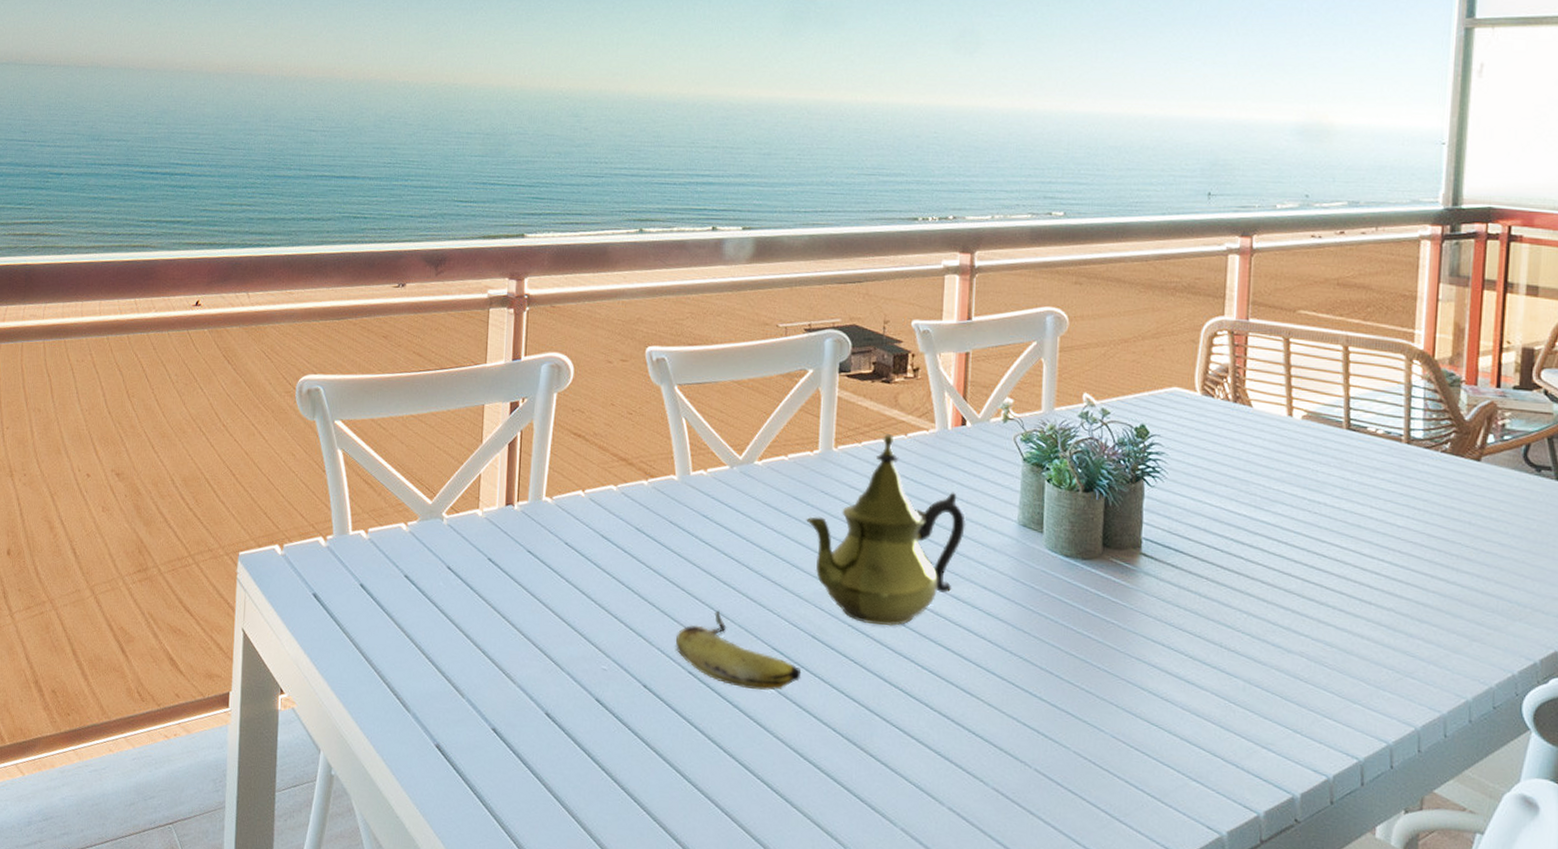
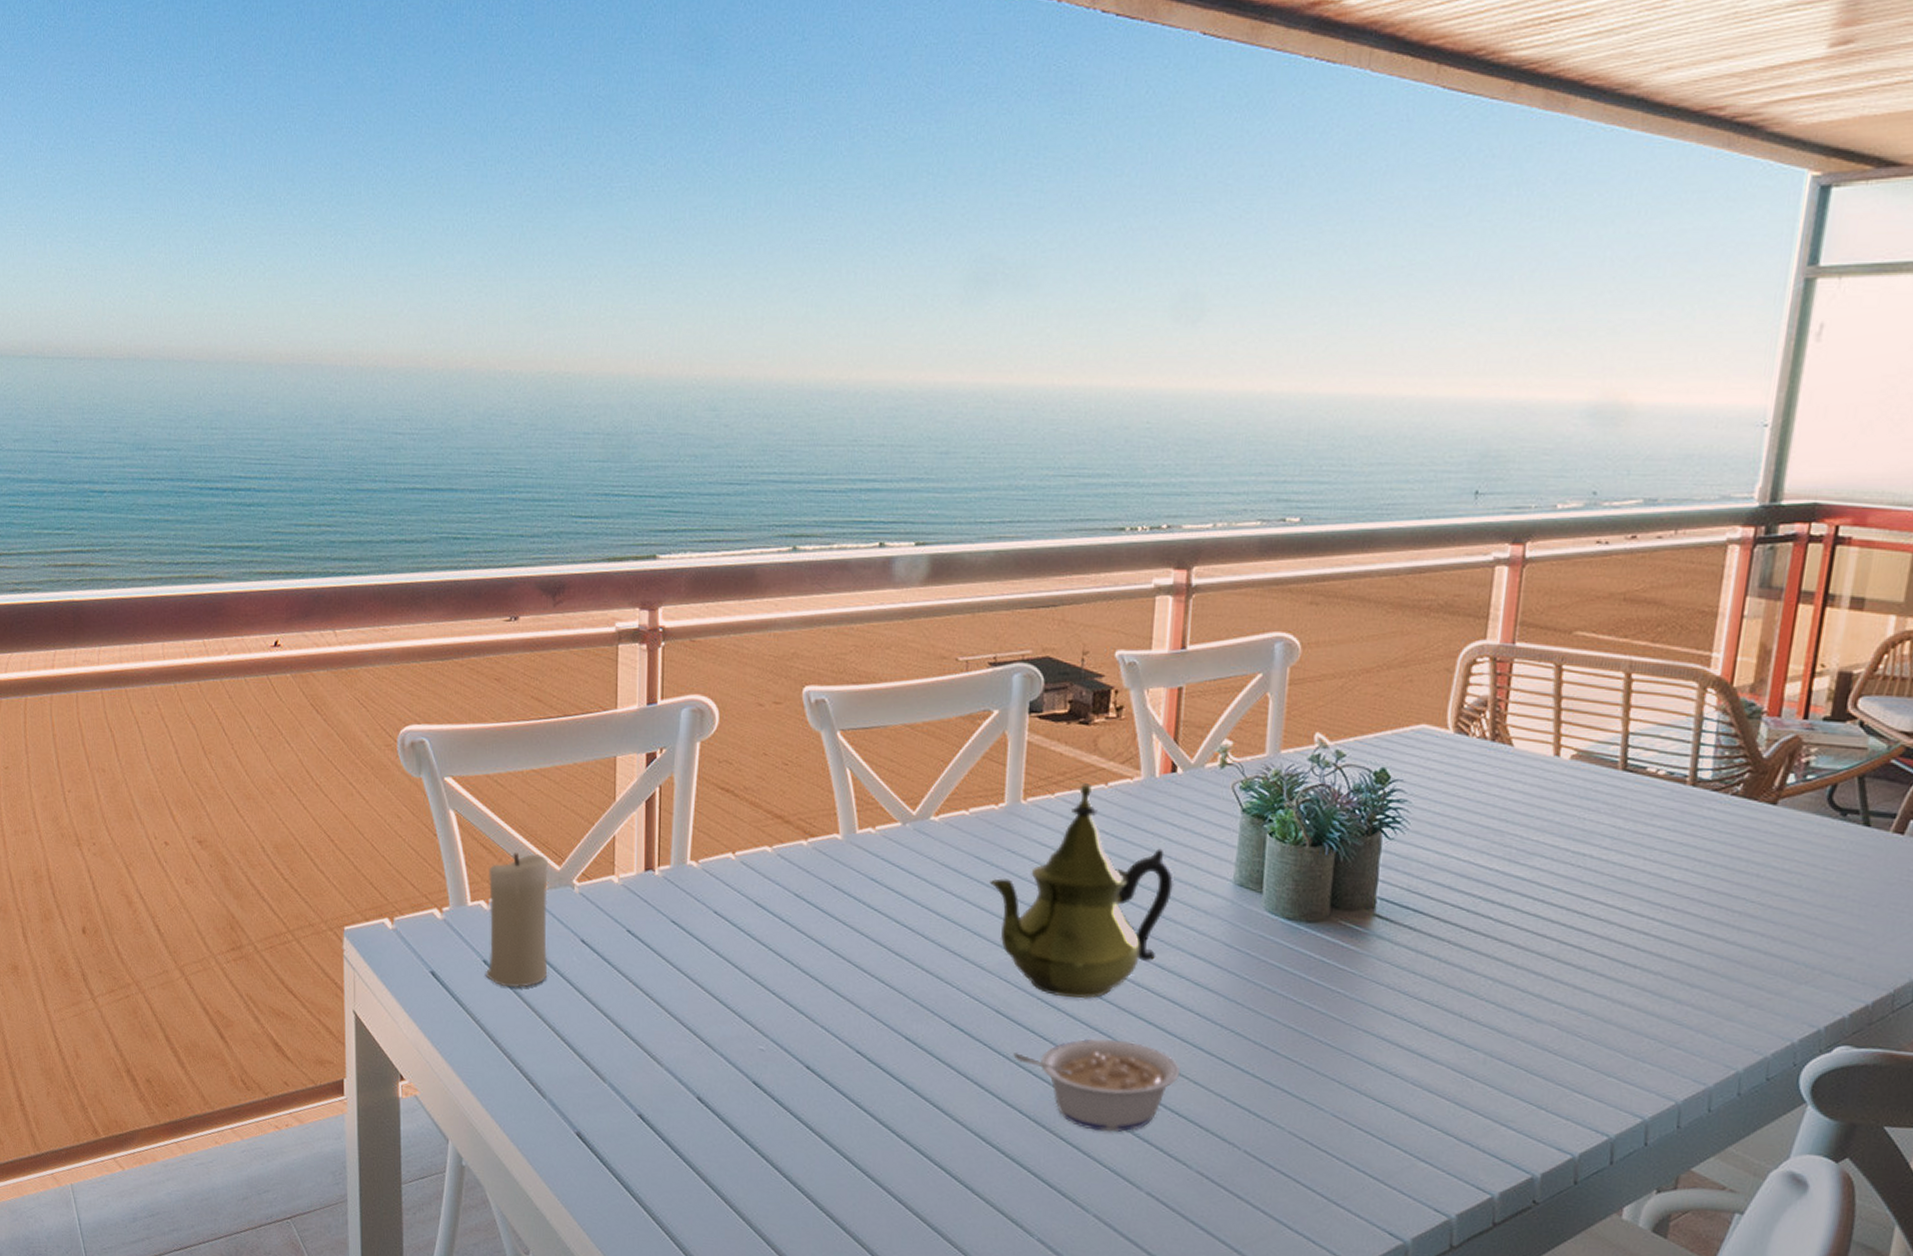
candle: none [361,488,421,610] -> present [485,853,548,988]
fruit: present [676,610,802,691] -> none [842,984,984,1070]
legume: none [827,662,975,751] -> present [1013,1038,1180,1133]

